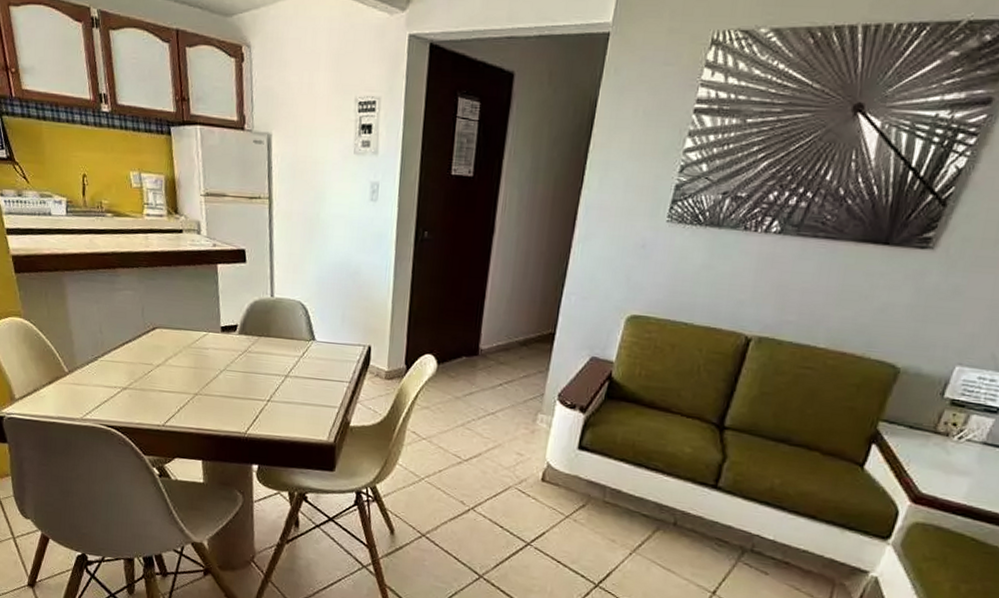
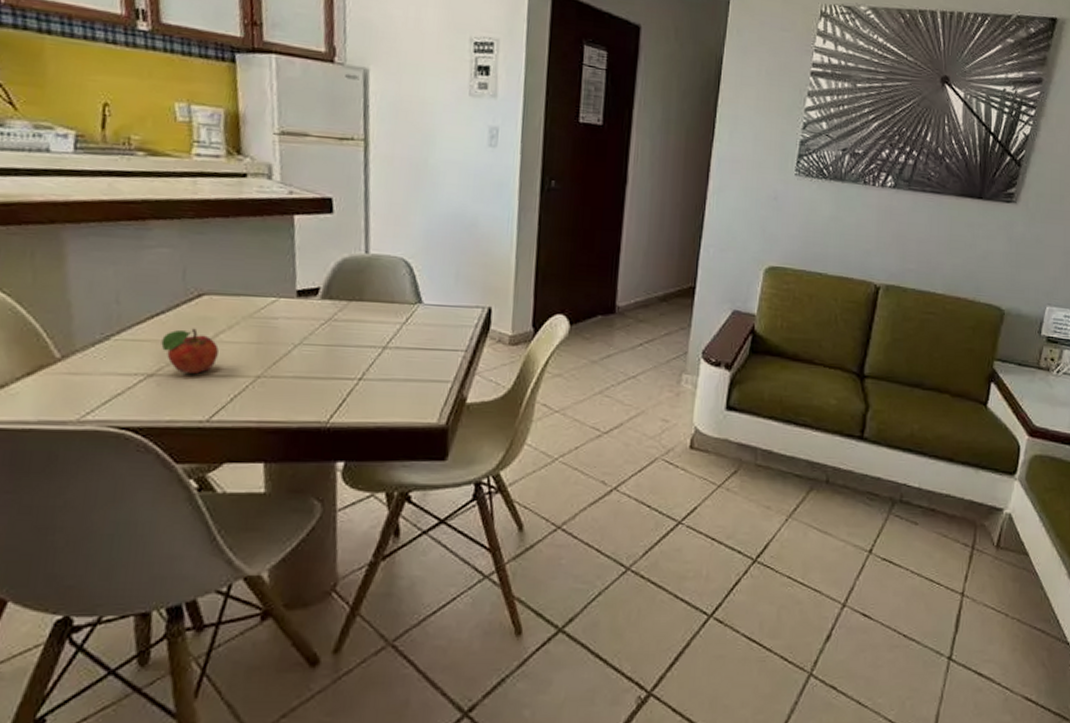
fruit: none [130,354,168,389] -> present [161,328,219,374]

